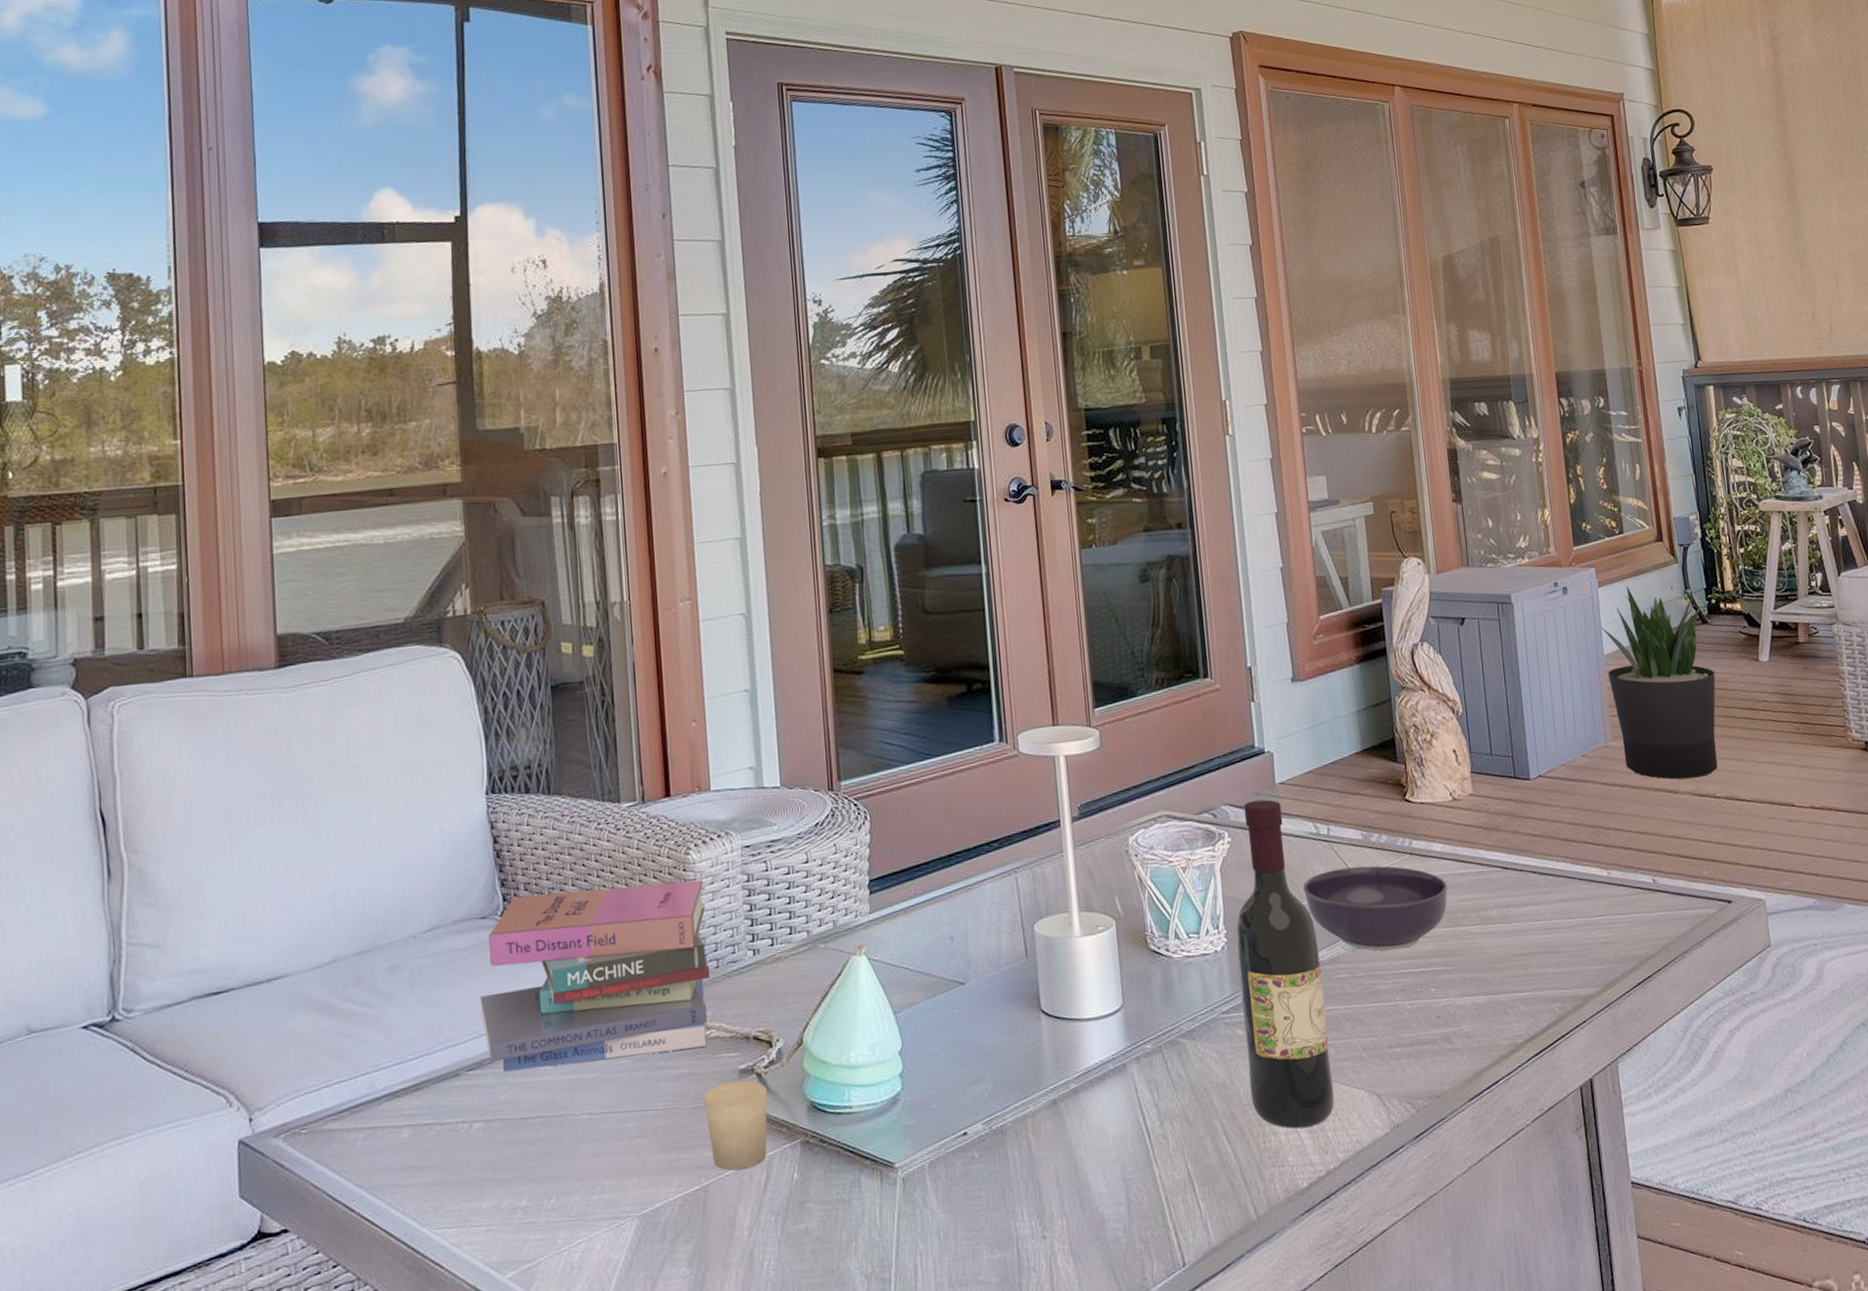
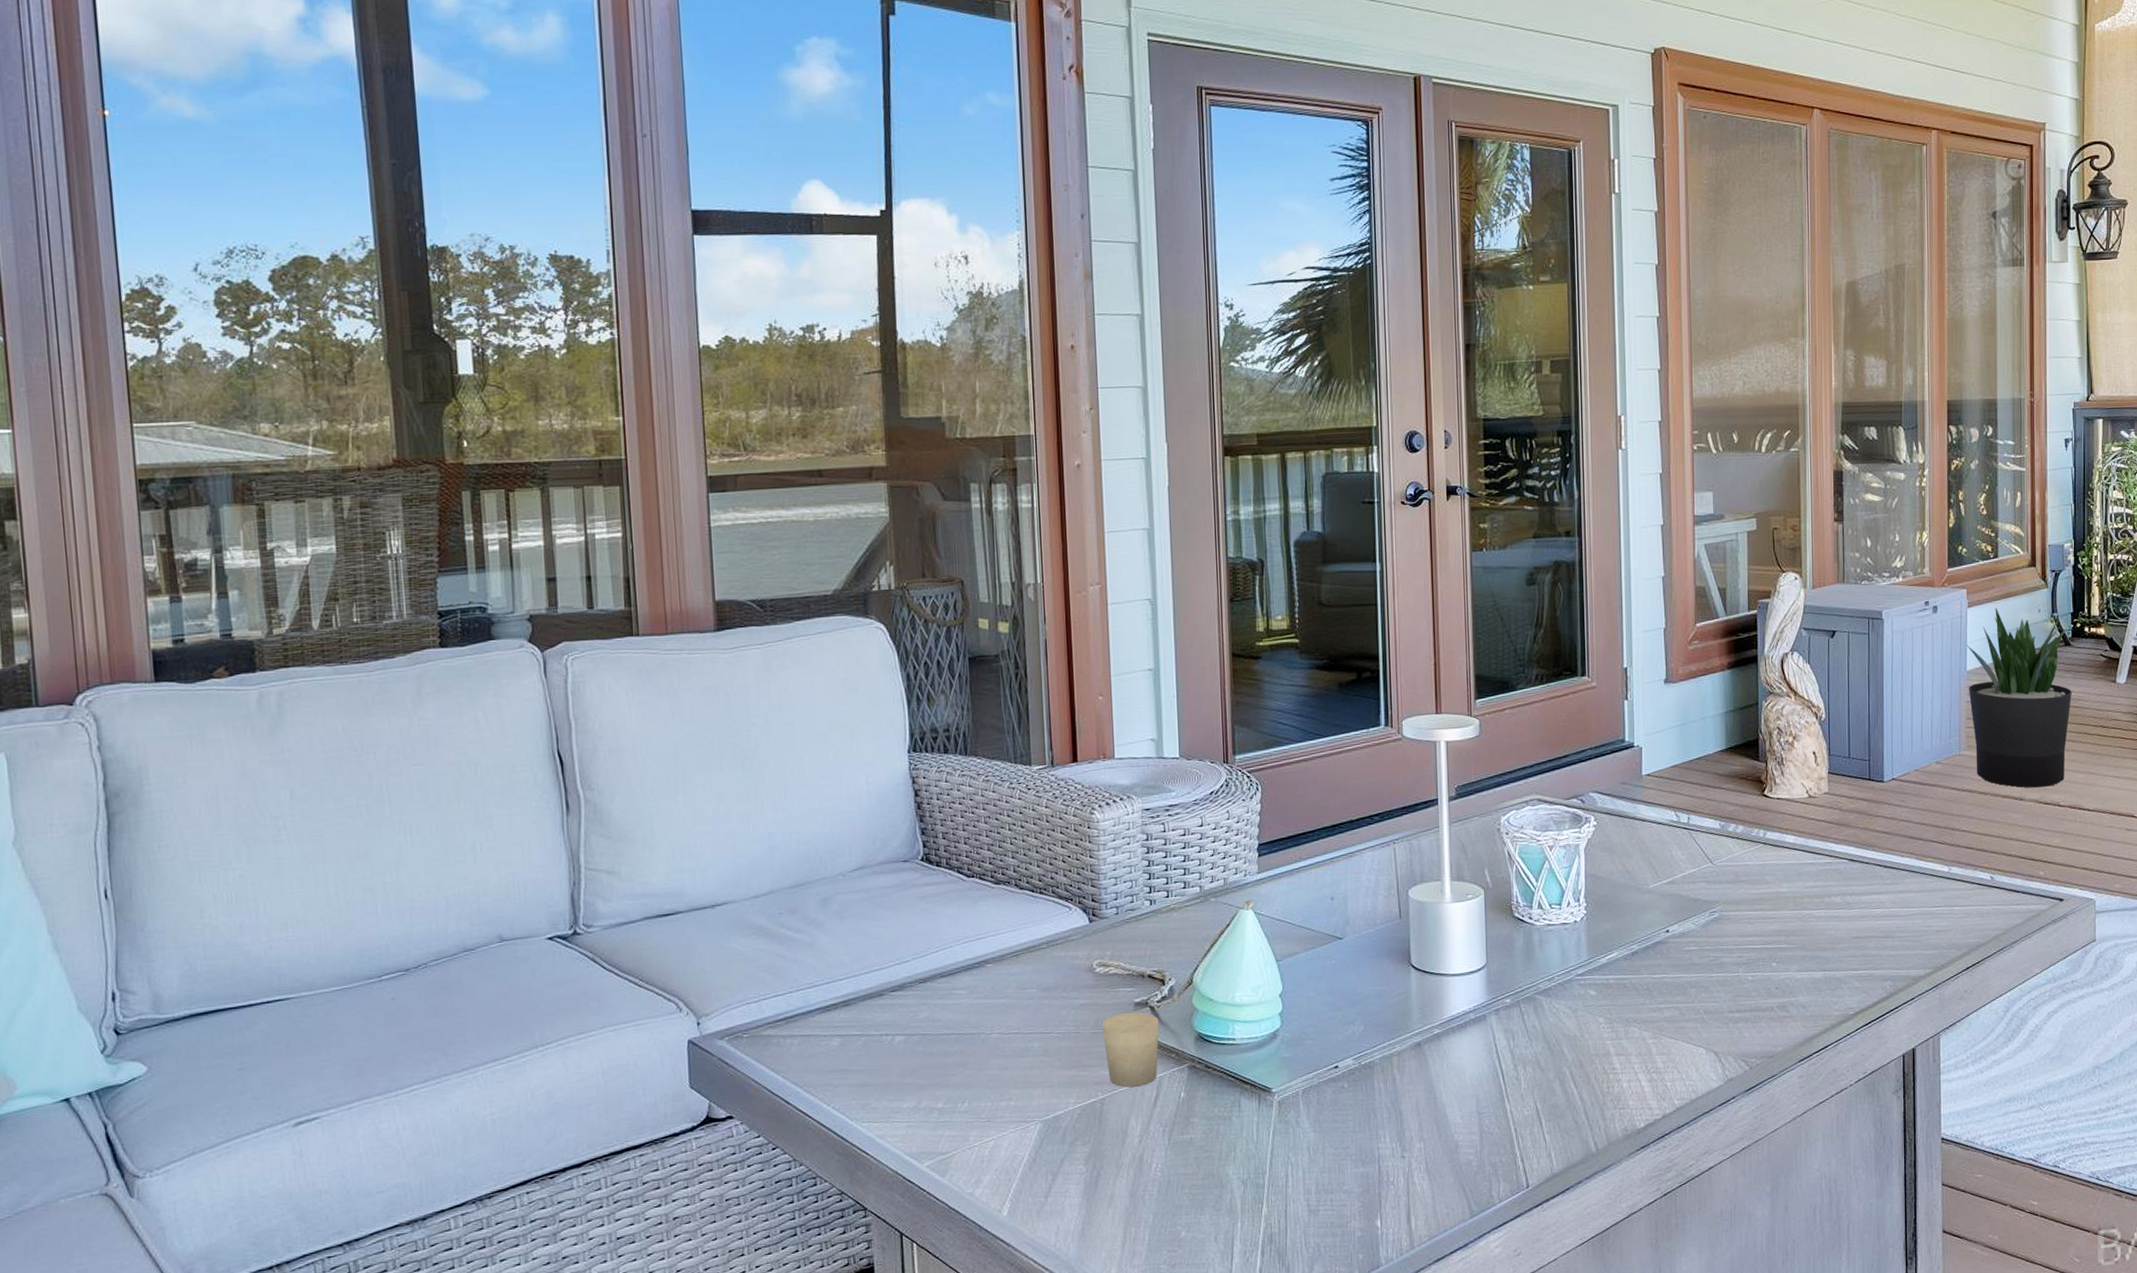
books: present [480,879,711,1073] -> none [902,836,1111,995]
wine bottle: present [1235,799,1335,1129] -> none [1594,789,1676,1078]
bowl: present [1302,865,1448,951] -> none [1660,852,1796,929]

